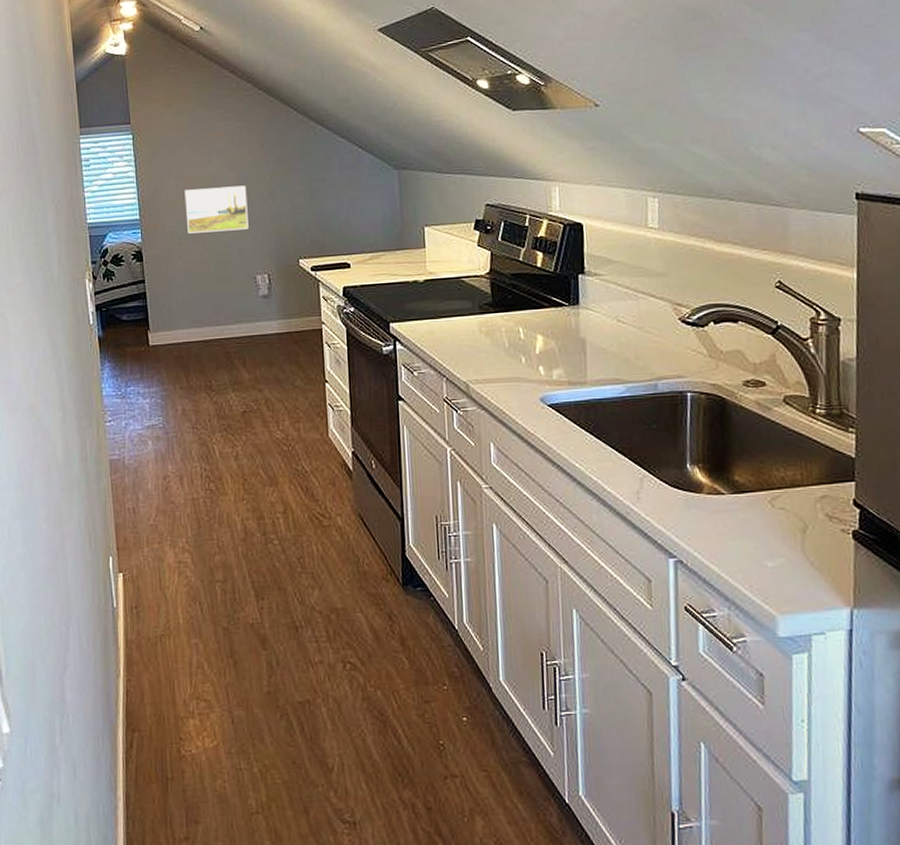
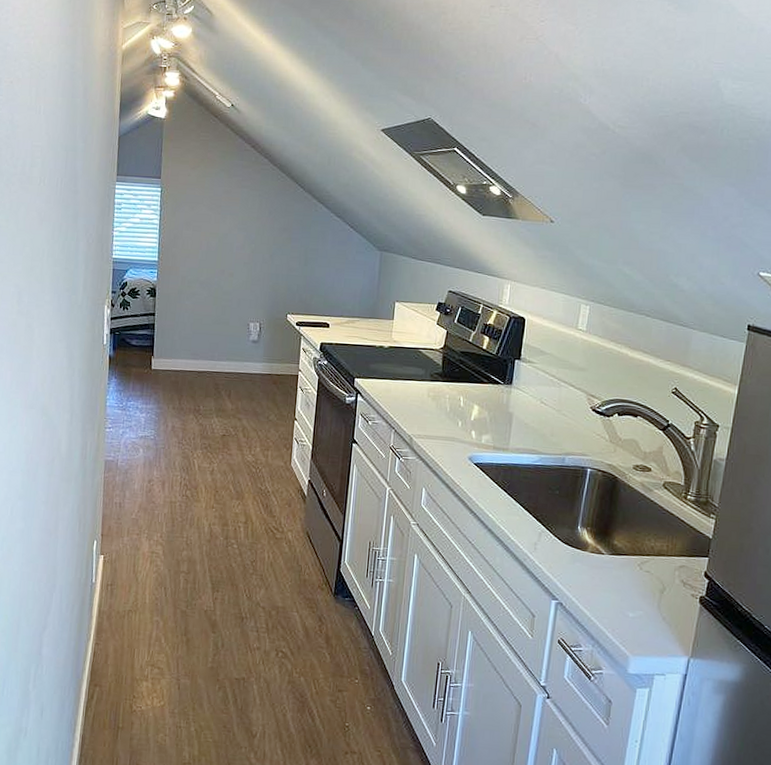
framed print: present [184,185,249,234] -> none [197,242,252,283]

